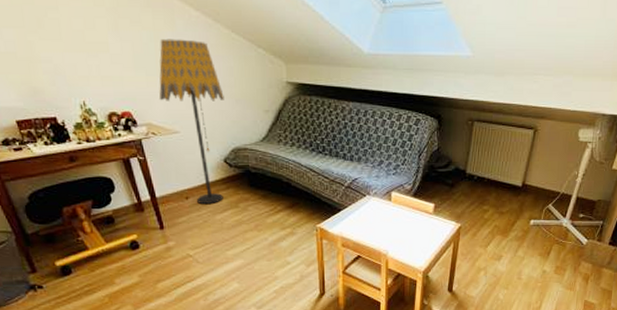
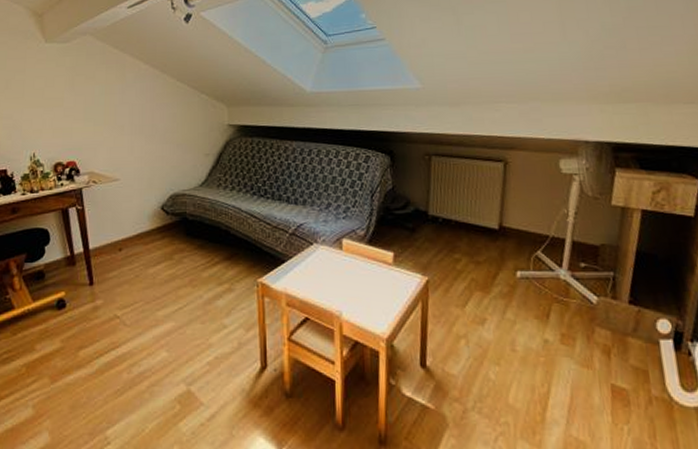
floor lamp: present [159,38,224,204] -> none [103,90,166,256]

